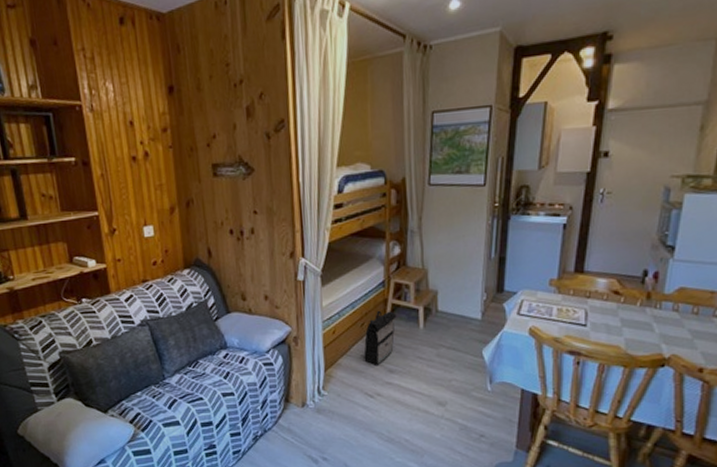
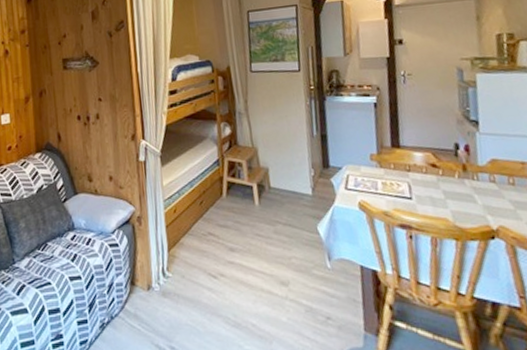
backpack: present [364,310,397,365] -> none [204,188,233,244]

